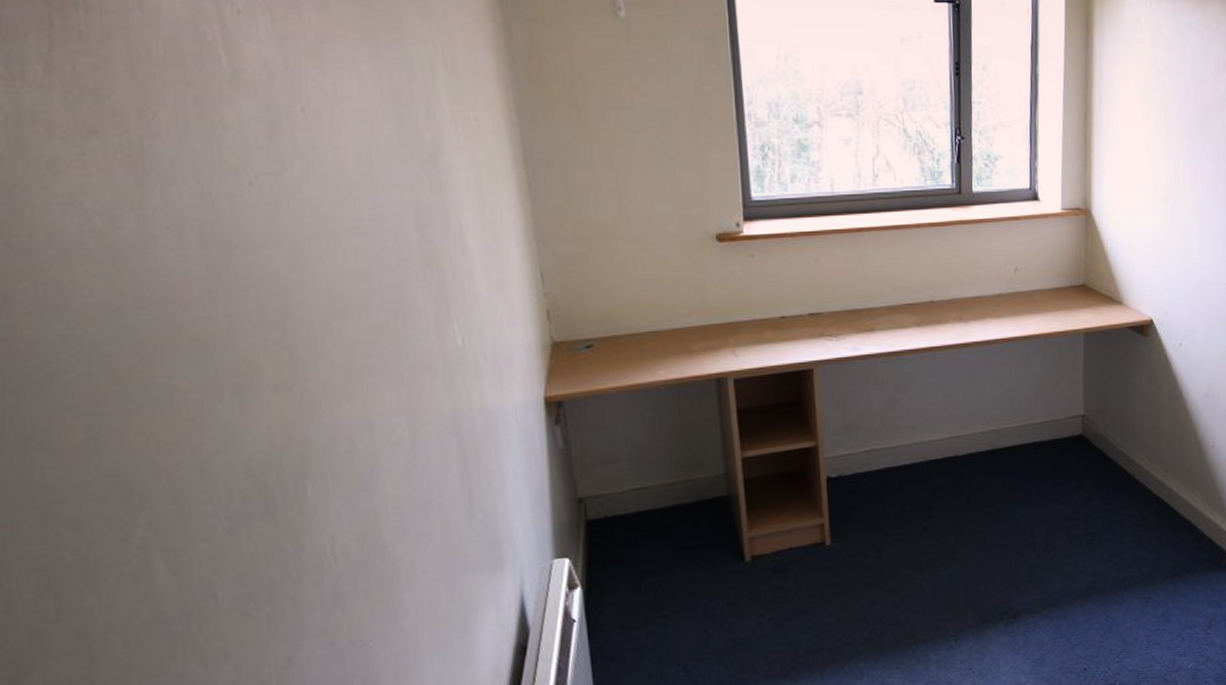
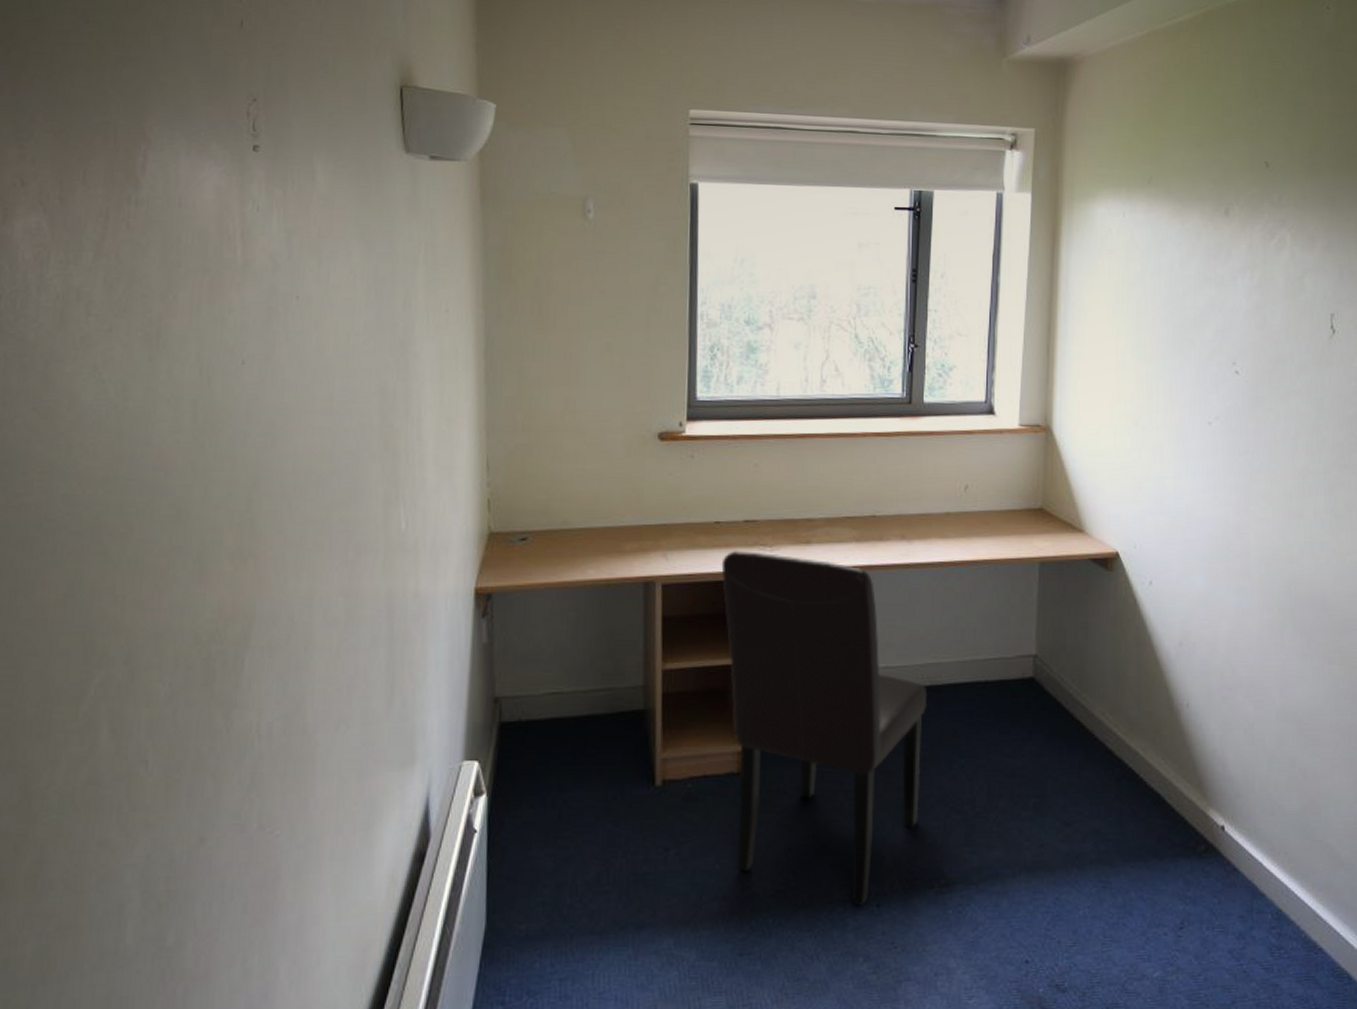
chair: none [790,342,990,643] -> present [721,550,928,906]

